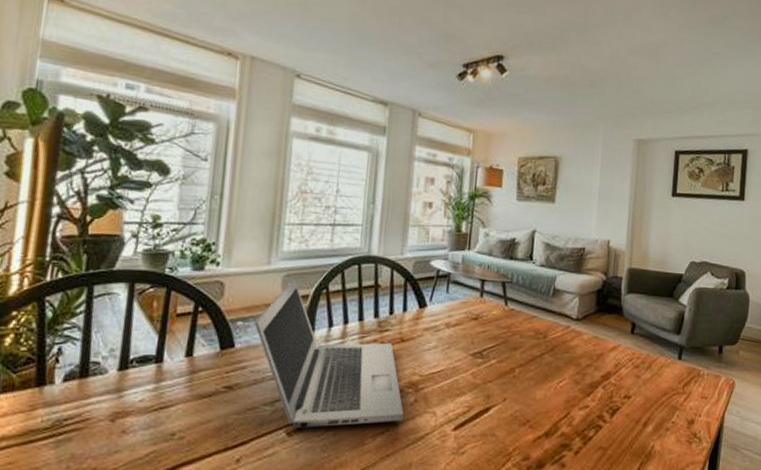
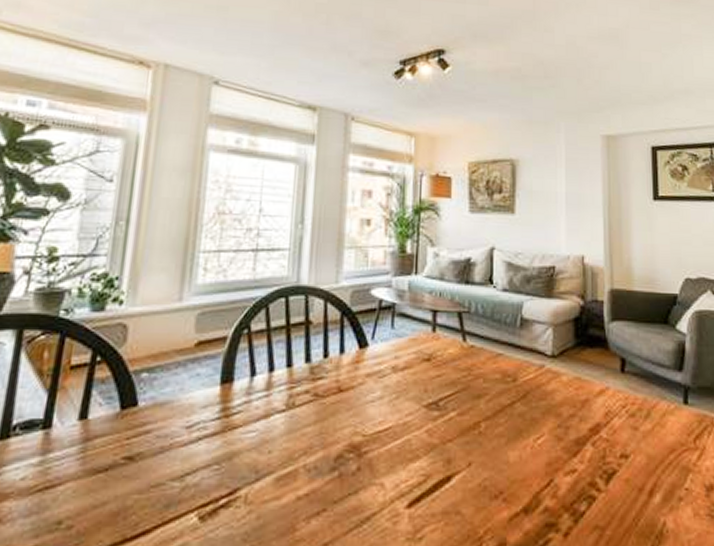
laptop: present [254,278,404,428] -> none [161,316,345,510]

